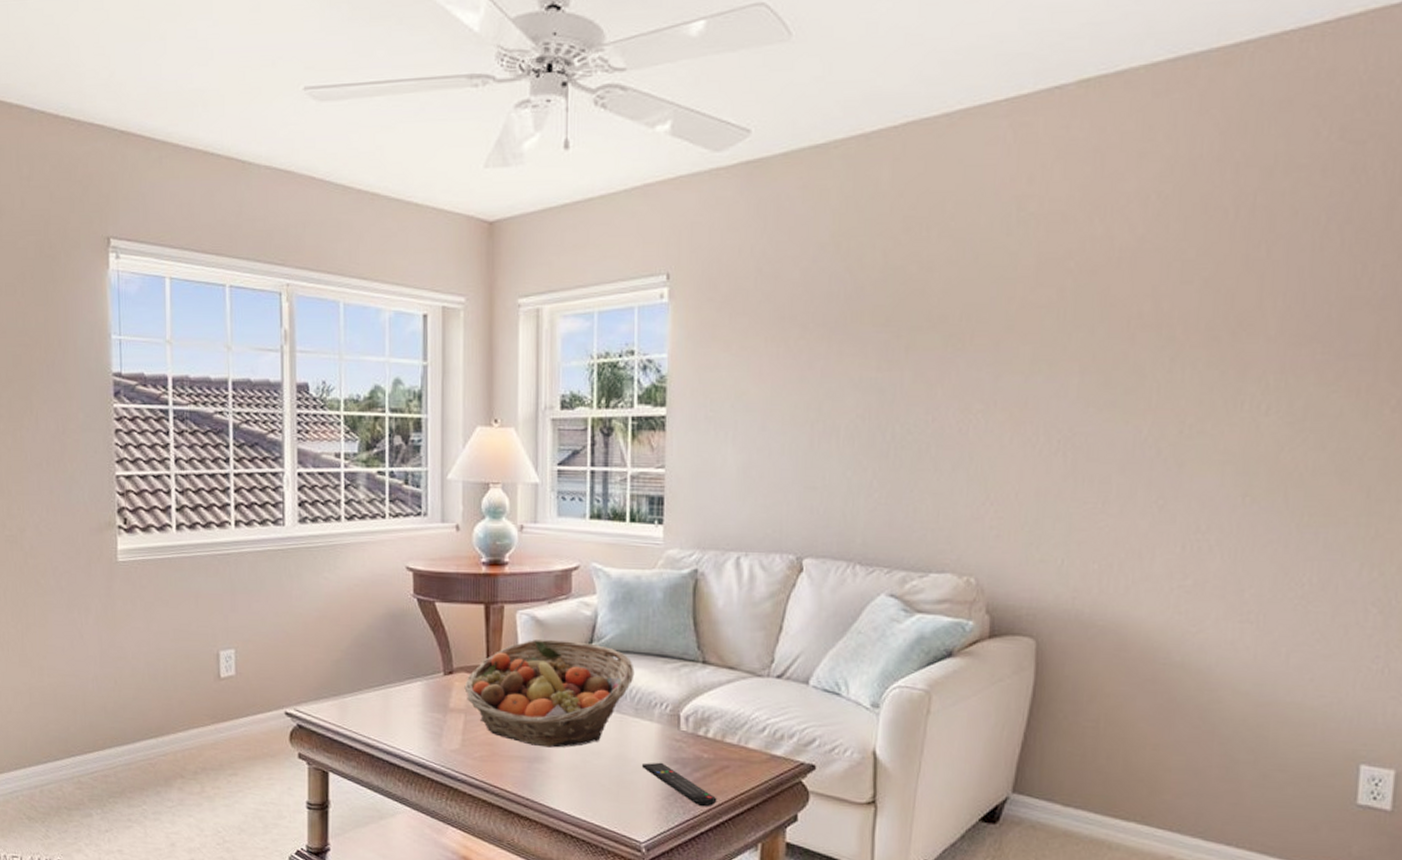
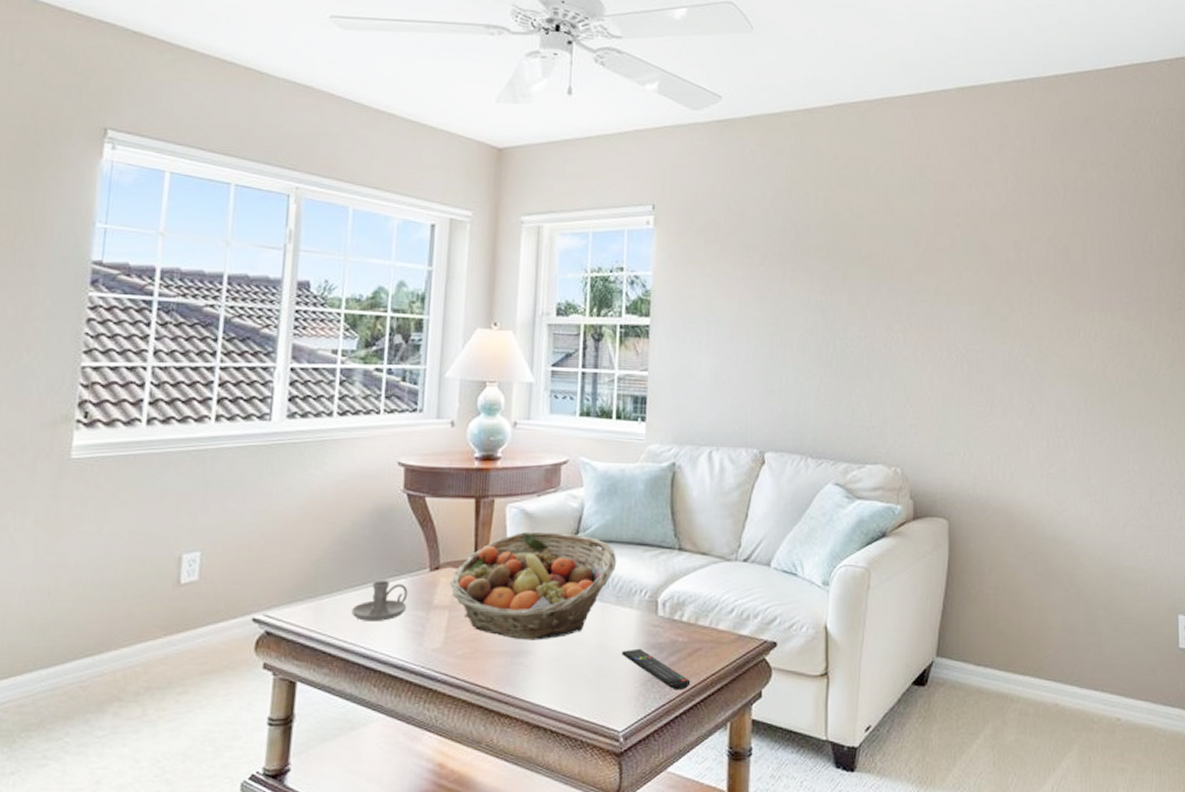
candle holder: none [373,682,424,721] -> present [352,581,408,621]

